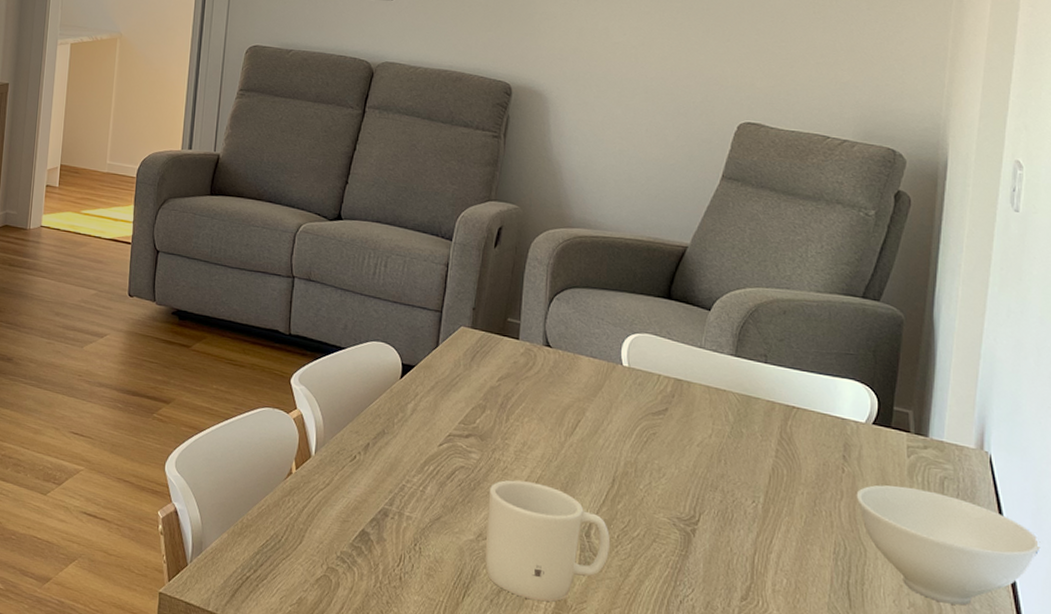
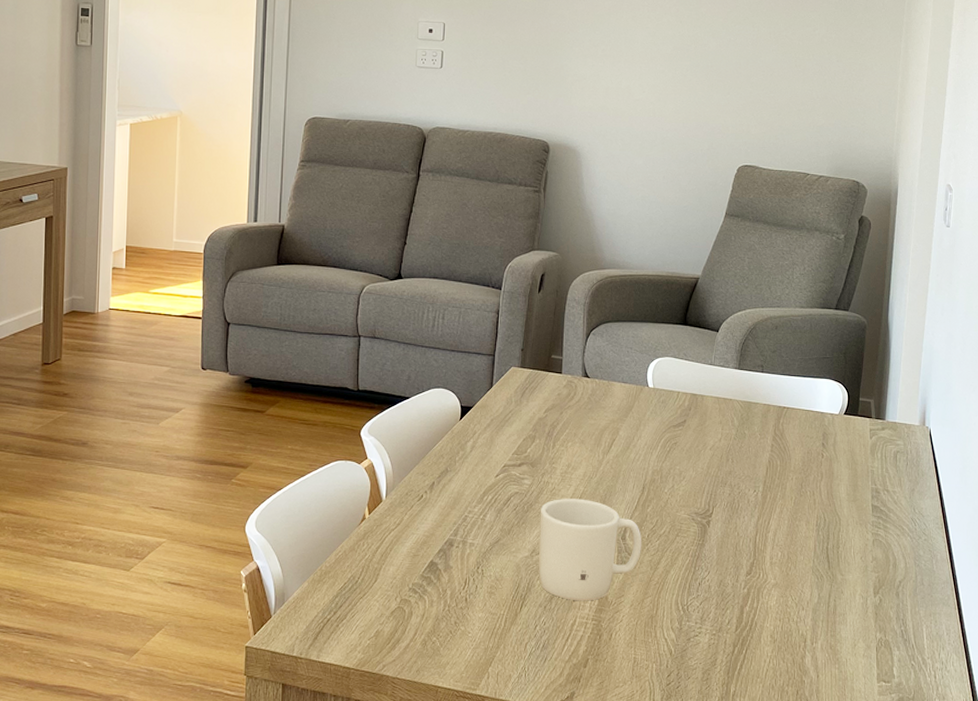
bowl: present [856,484,1041,606] -> none [832,463,966,554]

